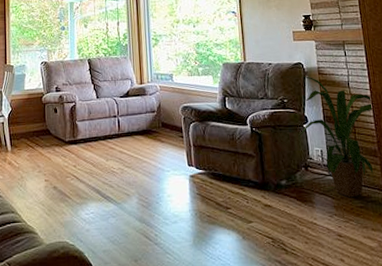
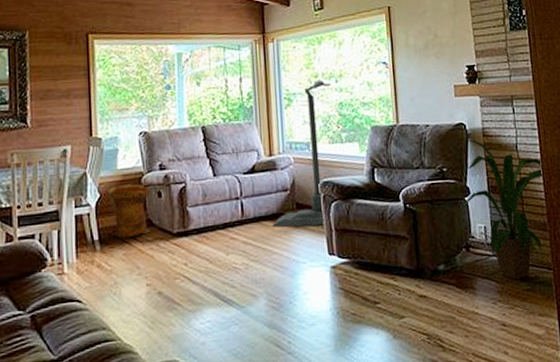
woven basket: none [17,101,50,143] -> present [108,184,152,239]
street lamp: none [141,25,190,142] -> present [271,80,332,228]

